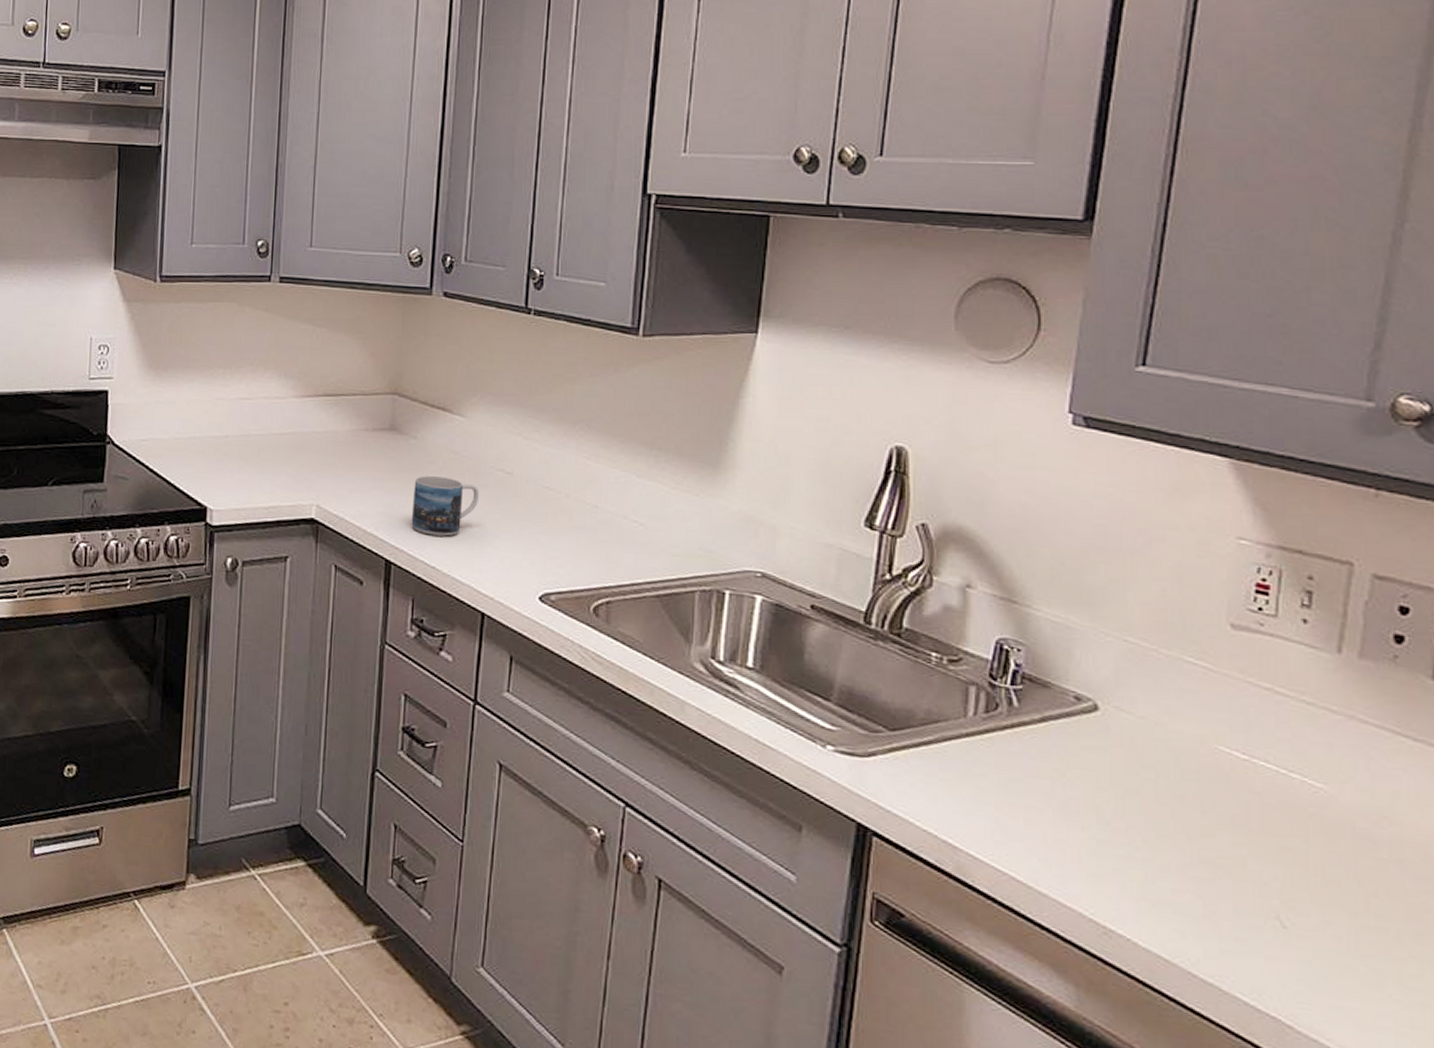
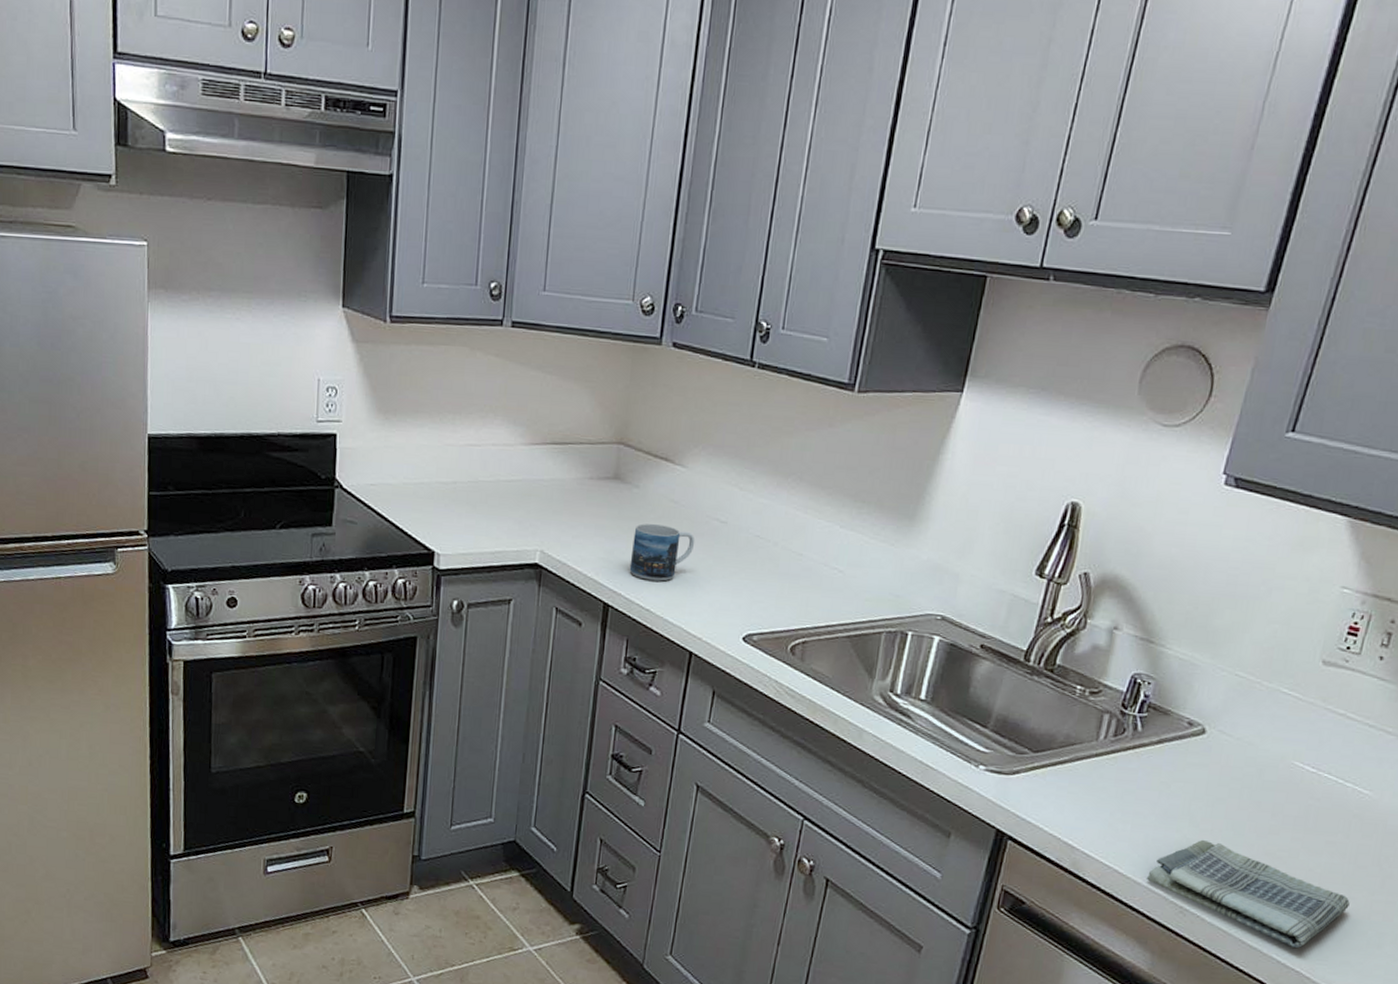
dish towel: none [1052,841,1327,986] -> present [1146,839,1350,948]

